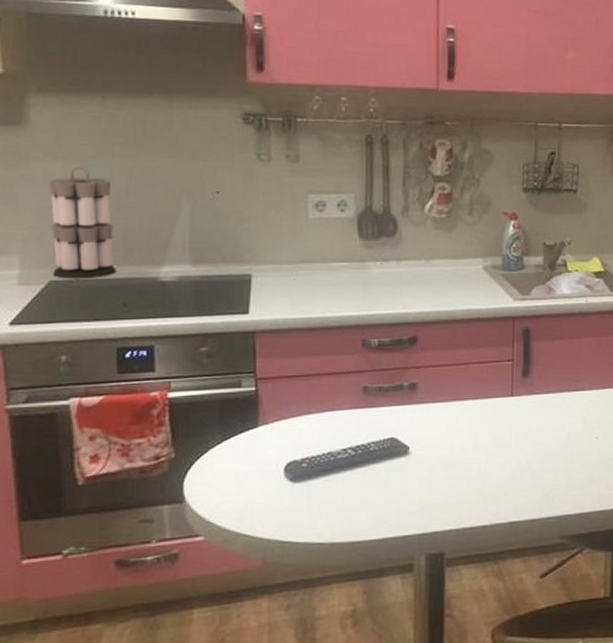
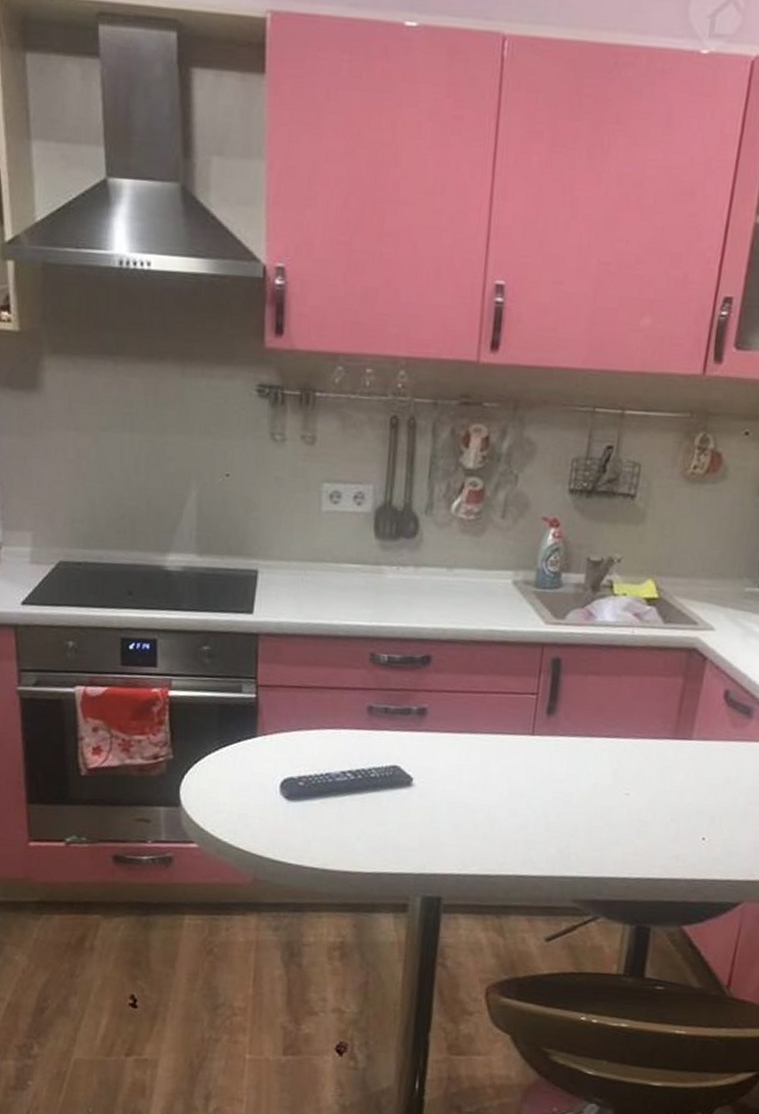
spice rack: present [49,165,117,280] -> none [61,437,124,563]

